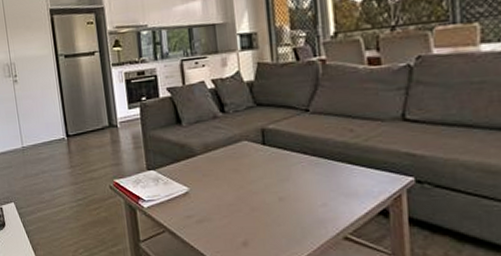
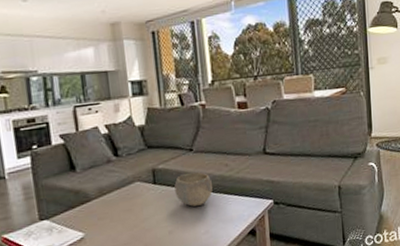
bowl: none [286,135,333,174] -> present [174,172,213,207]

